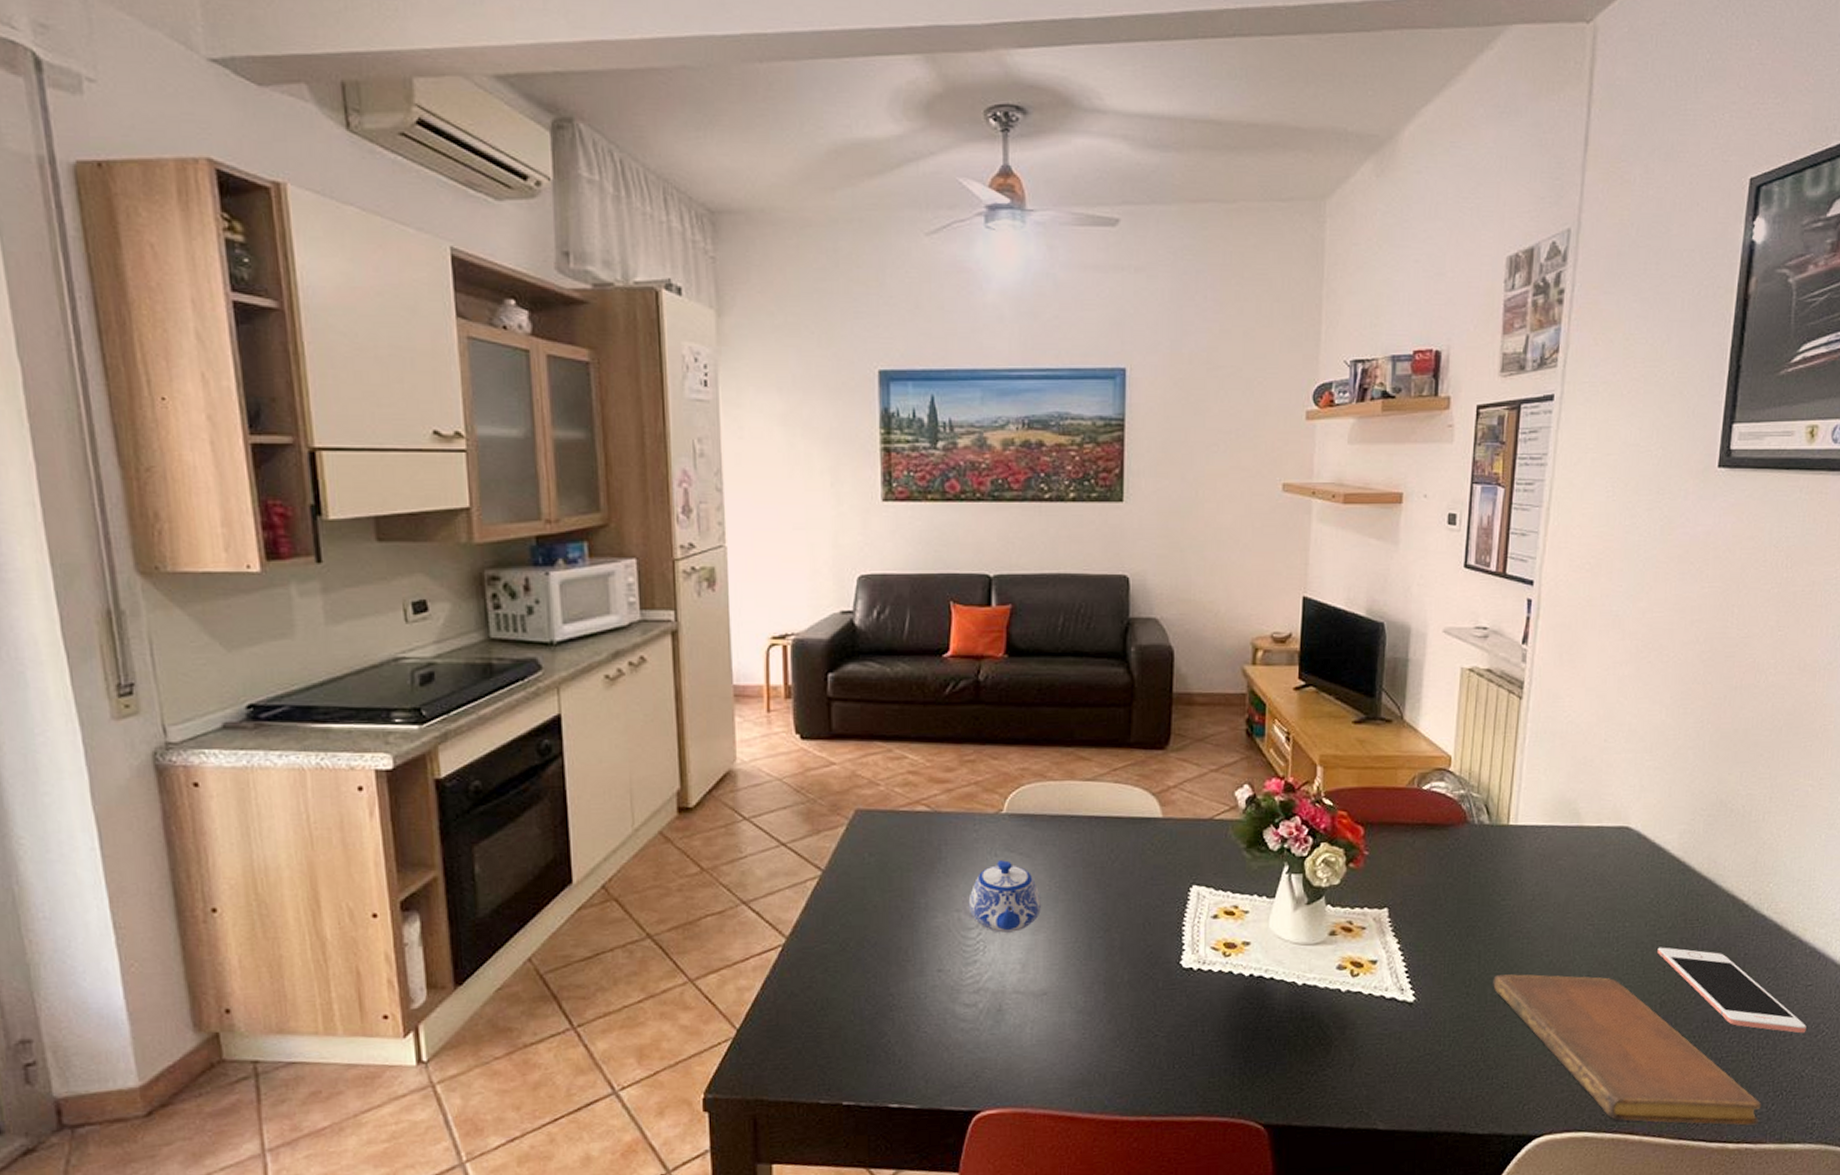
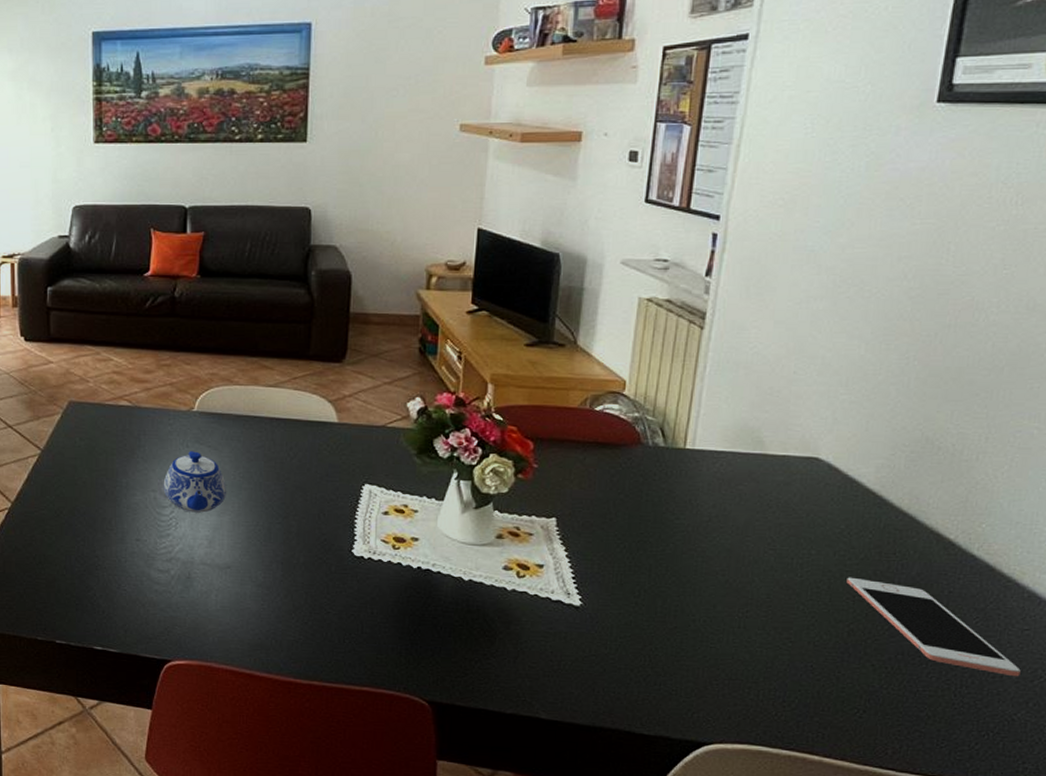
notebook: present [1493,974,1762,1126] -> none [663,589,963,761]

